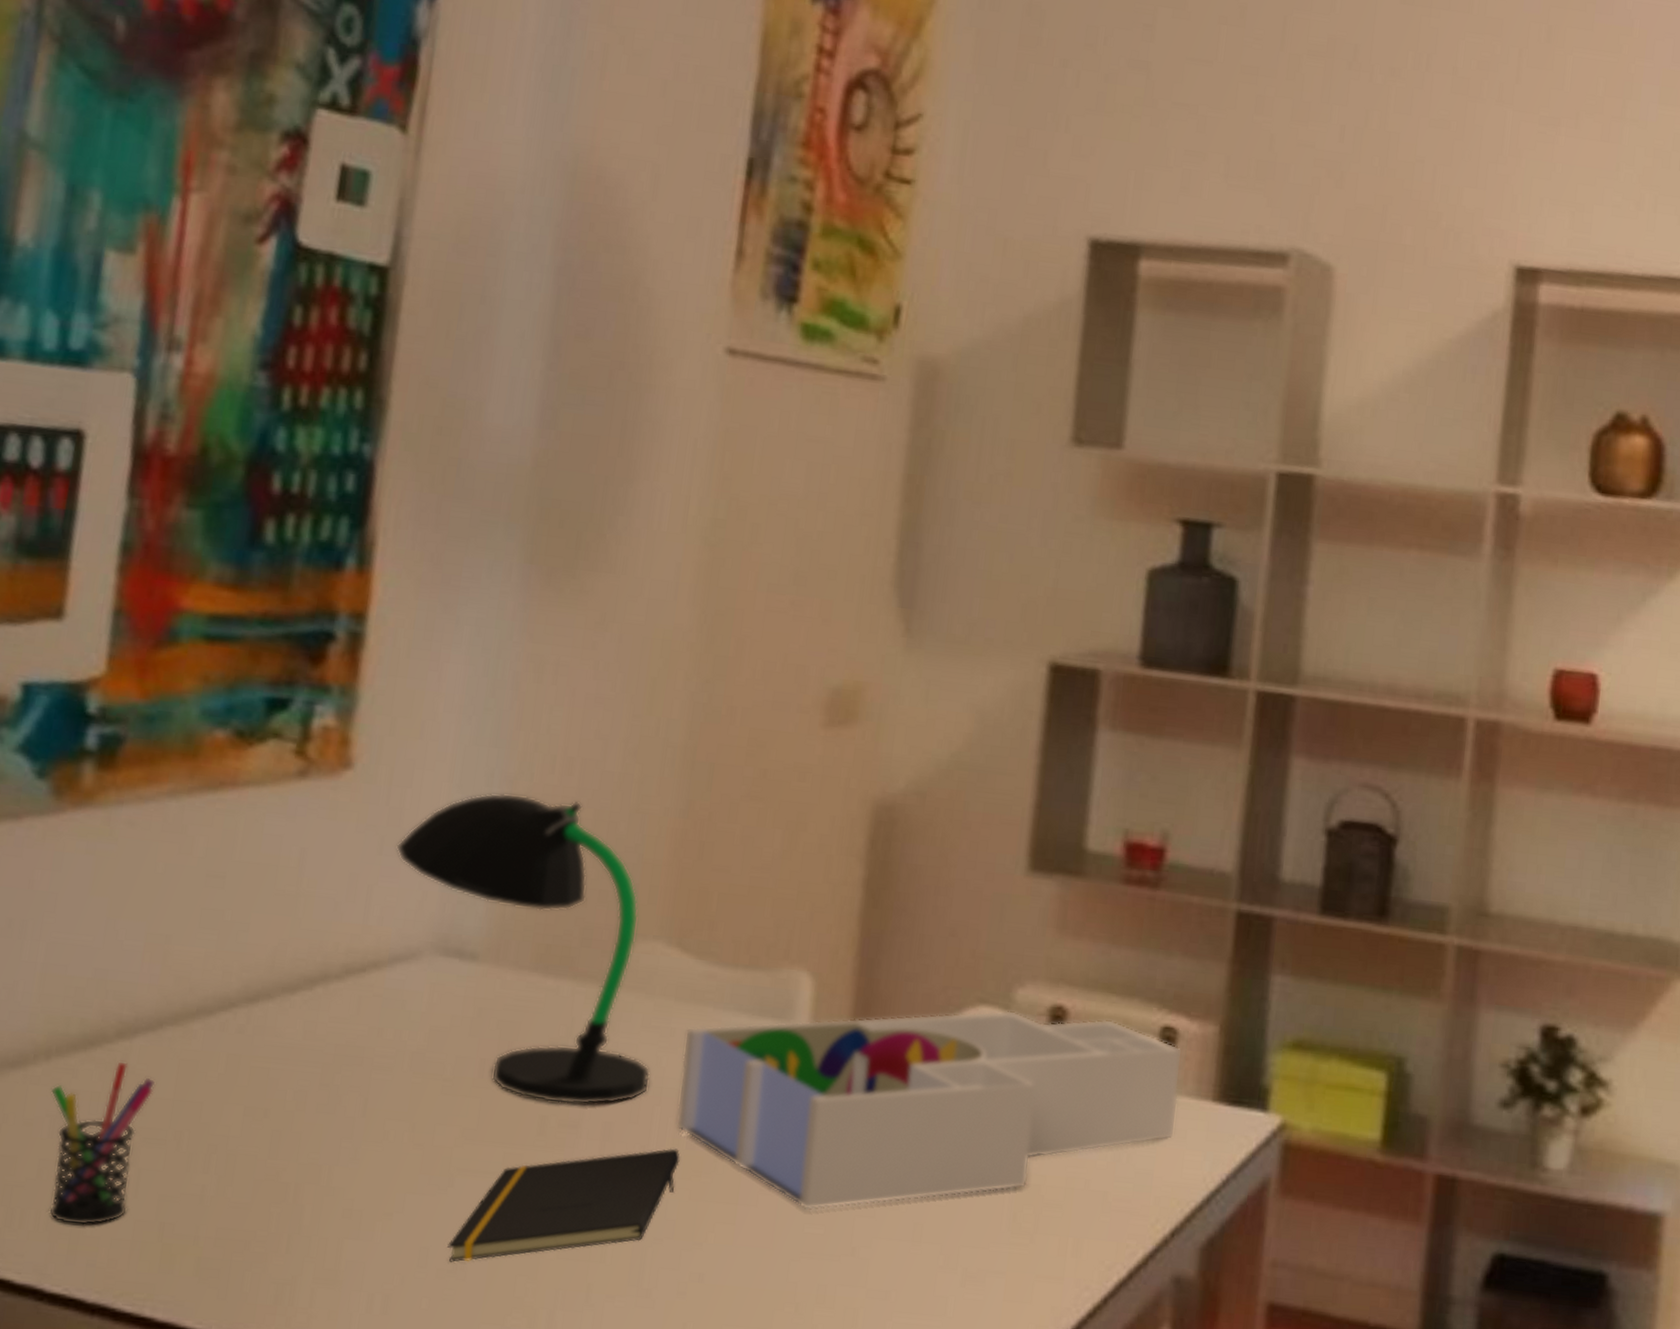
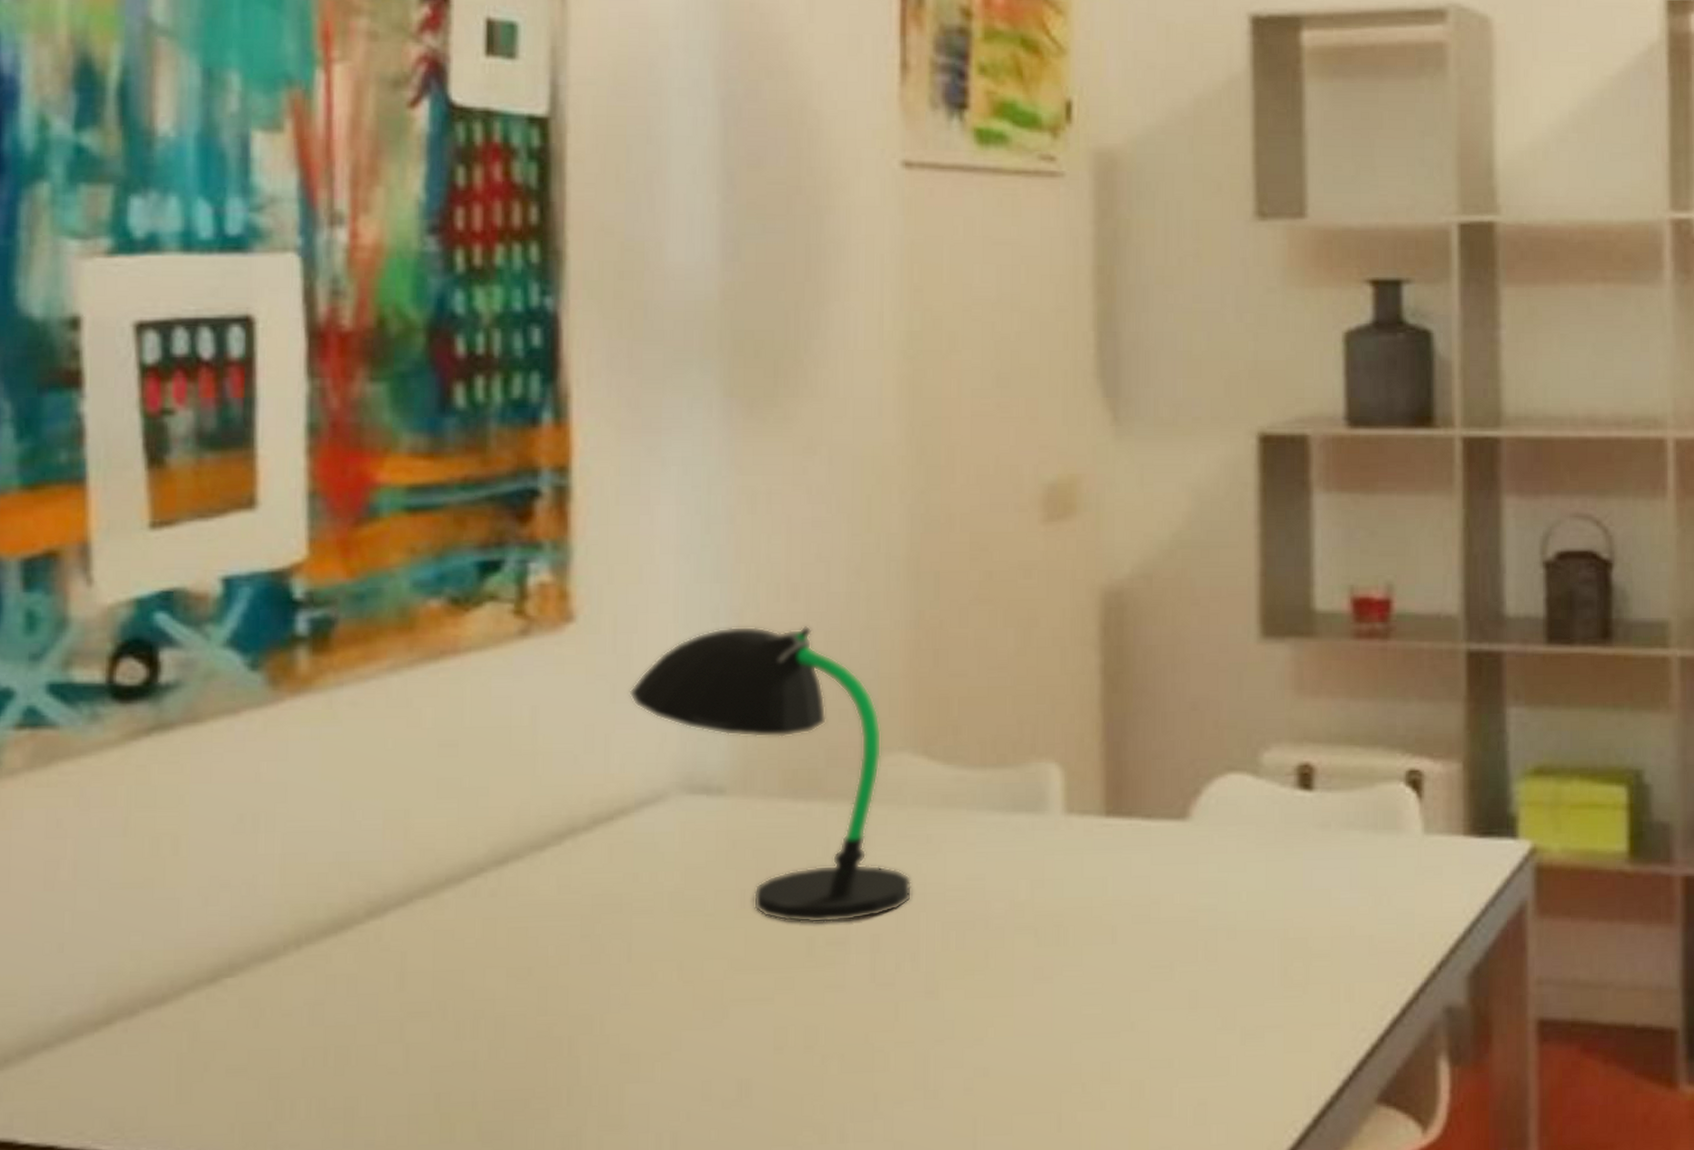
pen holder: present [49,1060,156,1226] -> none [305,939,413,1109]
notepad: present [447,1148,680,1262] -> none [730,951,951,1091]
desk organizer: present [676,1010,1183,1211] -> none [941,770,1431,993]

